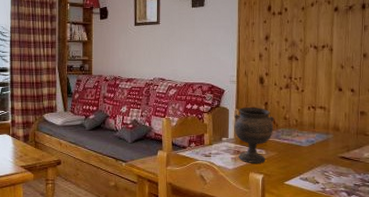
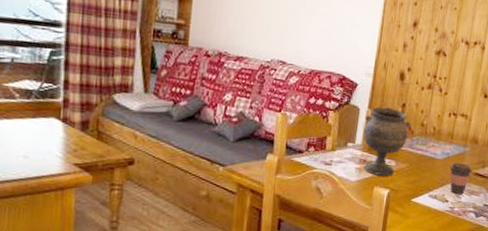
coffee cup: none [316,149,338,176] -> present [450,162,472,194]

